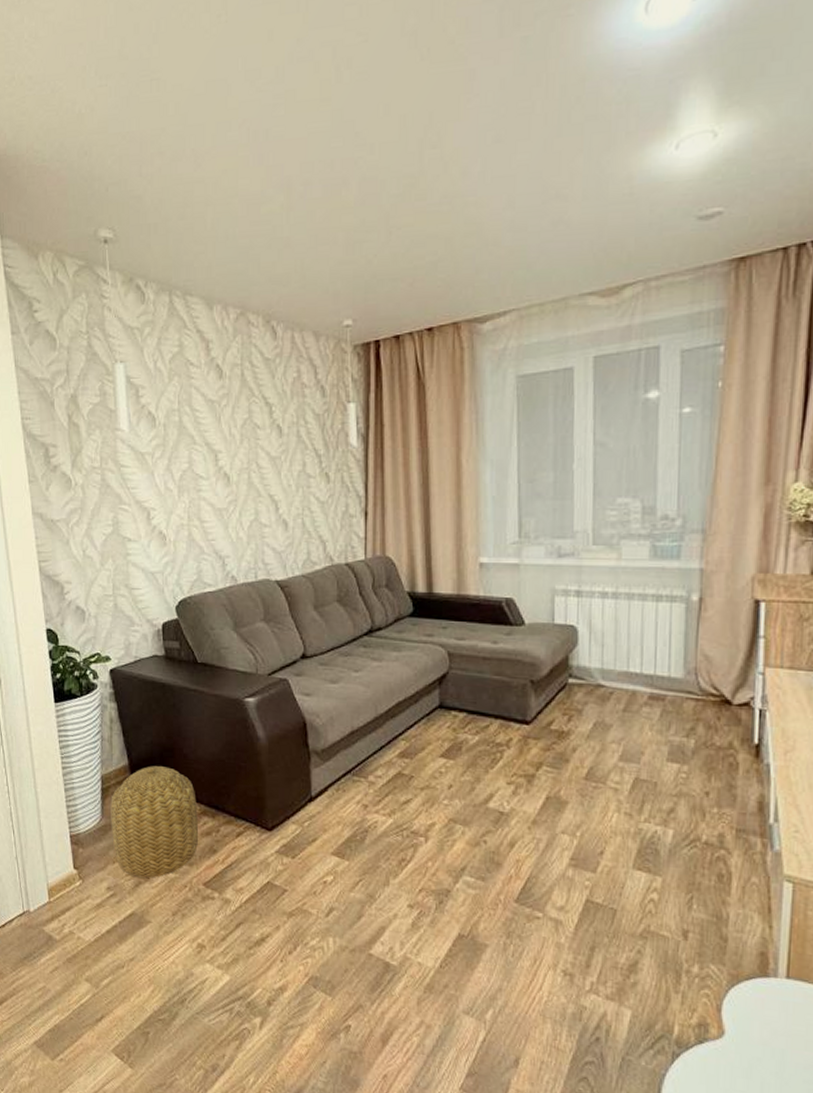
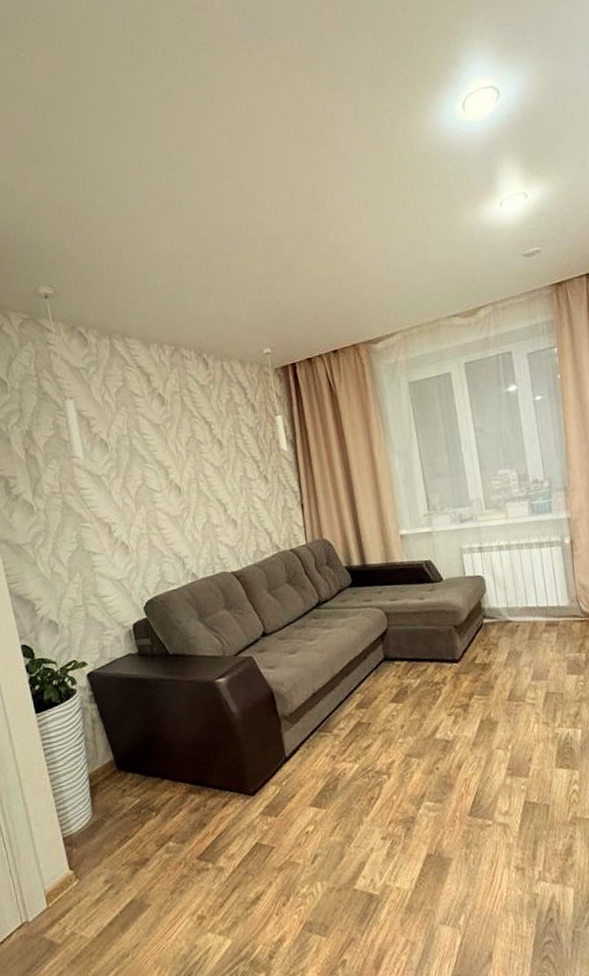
basket: present [111,766,199,878] -> none [100,754,188,865]

